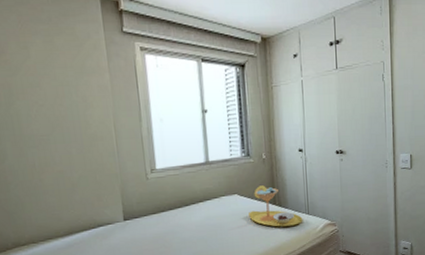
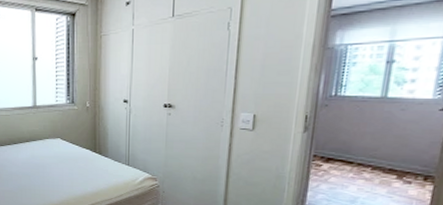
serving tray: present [249,185,303,227] -> none [69,132,122,175]

